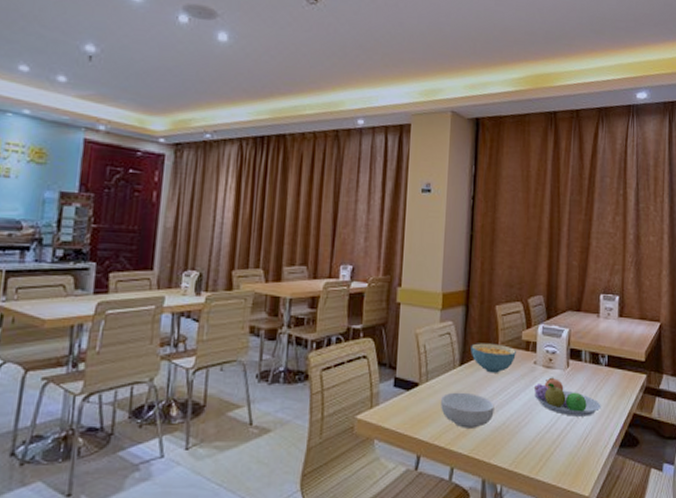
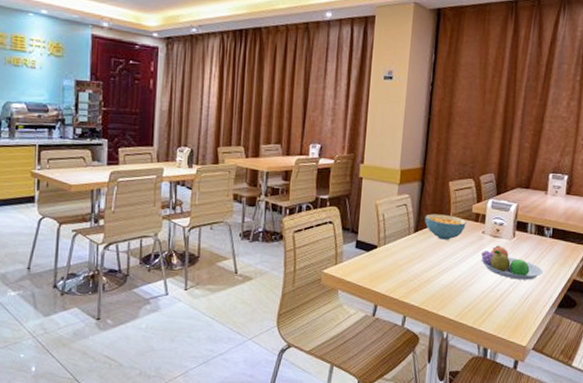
cereal bowl: present [441,392,495,428] -> none [396,254,444,285]

